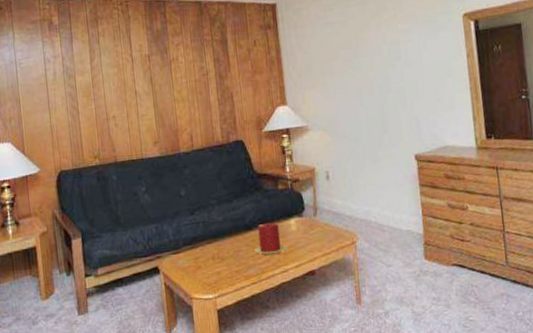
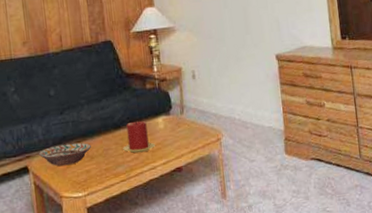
decorative bowl: none [168,243,222,268] -> present [38,142,91,167]

